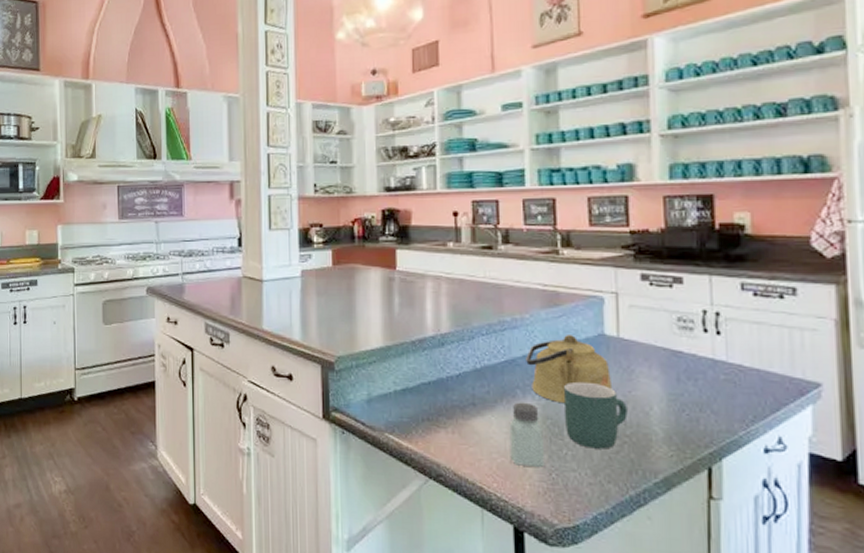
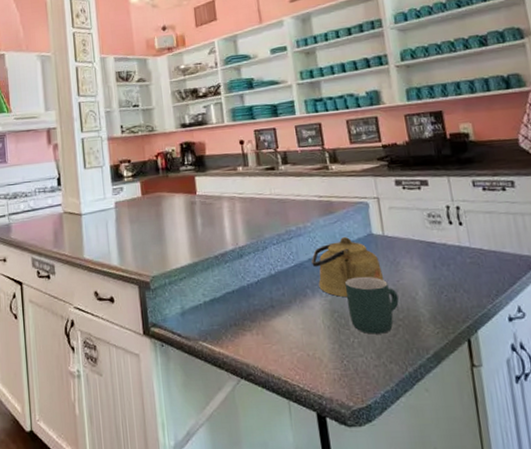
saltshaker: present [509,402,544,467] -> none [303,299,336,357]

